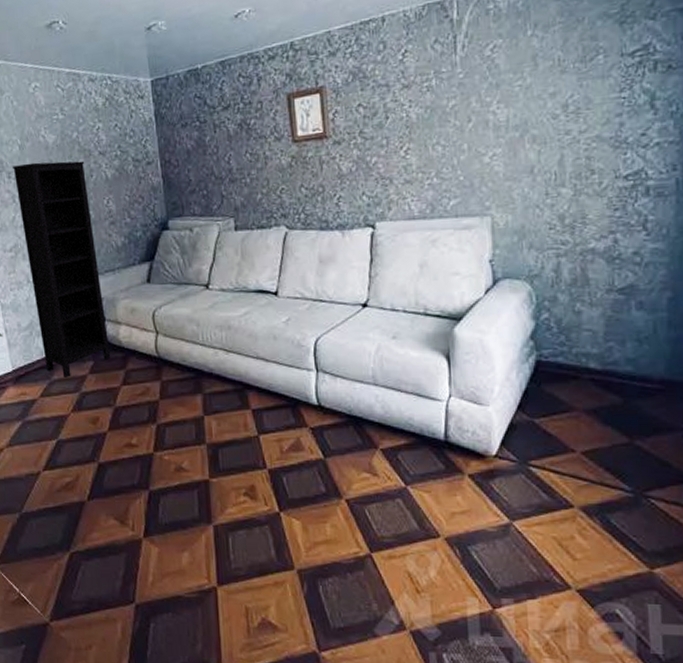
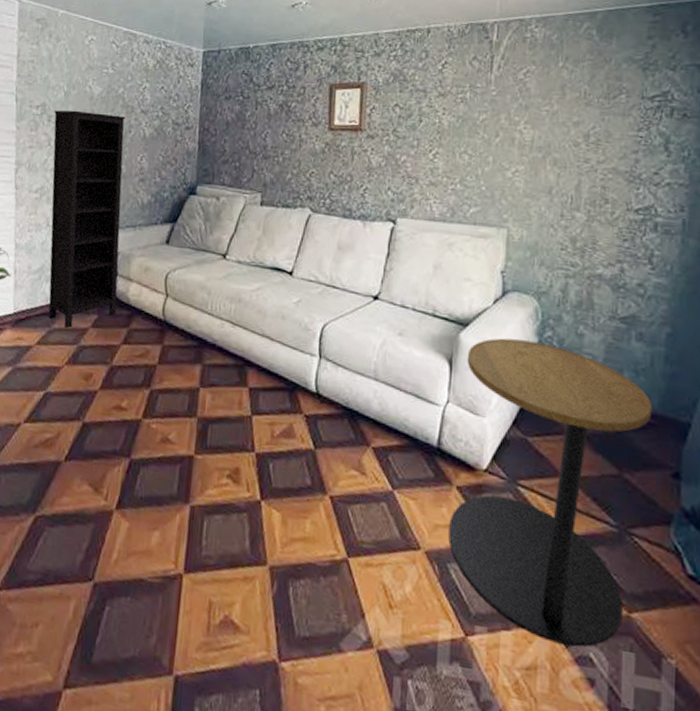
side table: none [464,325,659,606] -> present [448,338,653,648]

